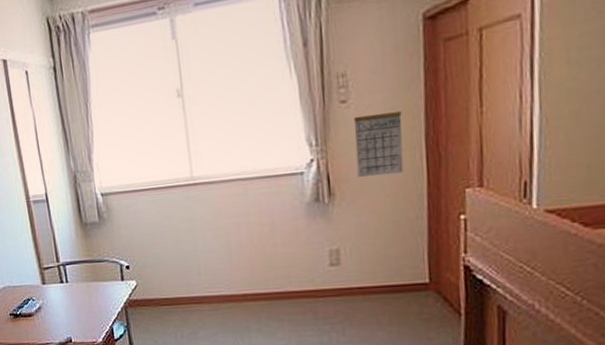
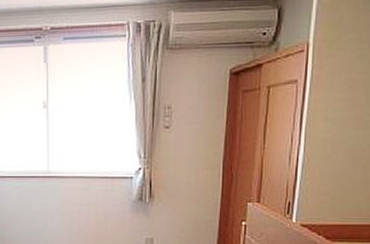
calendar: present [353,110,404,177] -> none [172,139,208,186]

